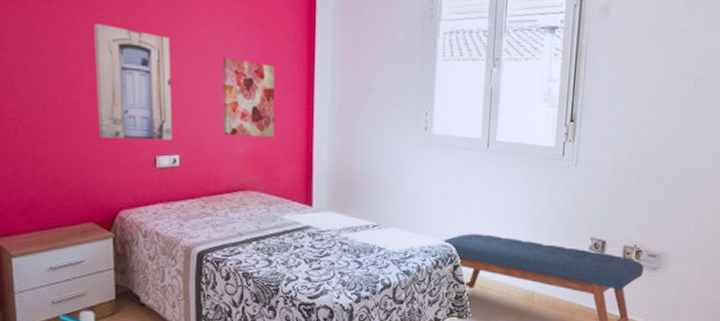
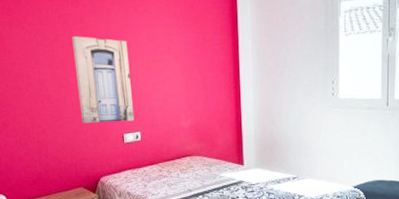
wall art: present [222,56,275,138] -> none [167,51,211,114]

